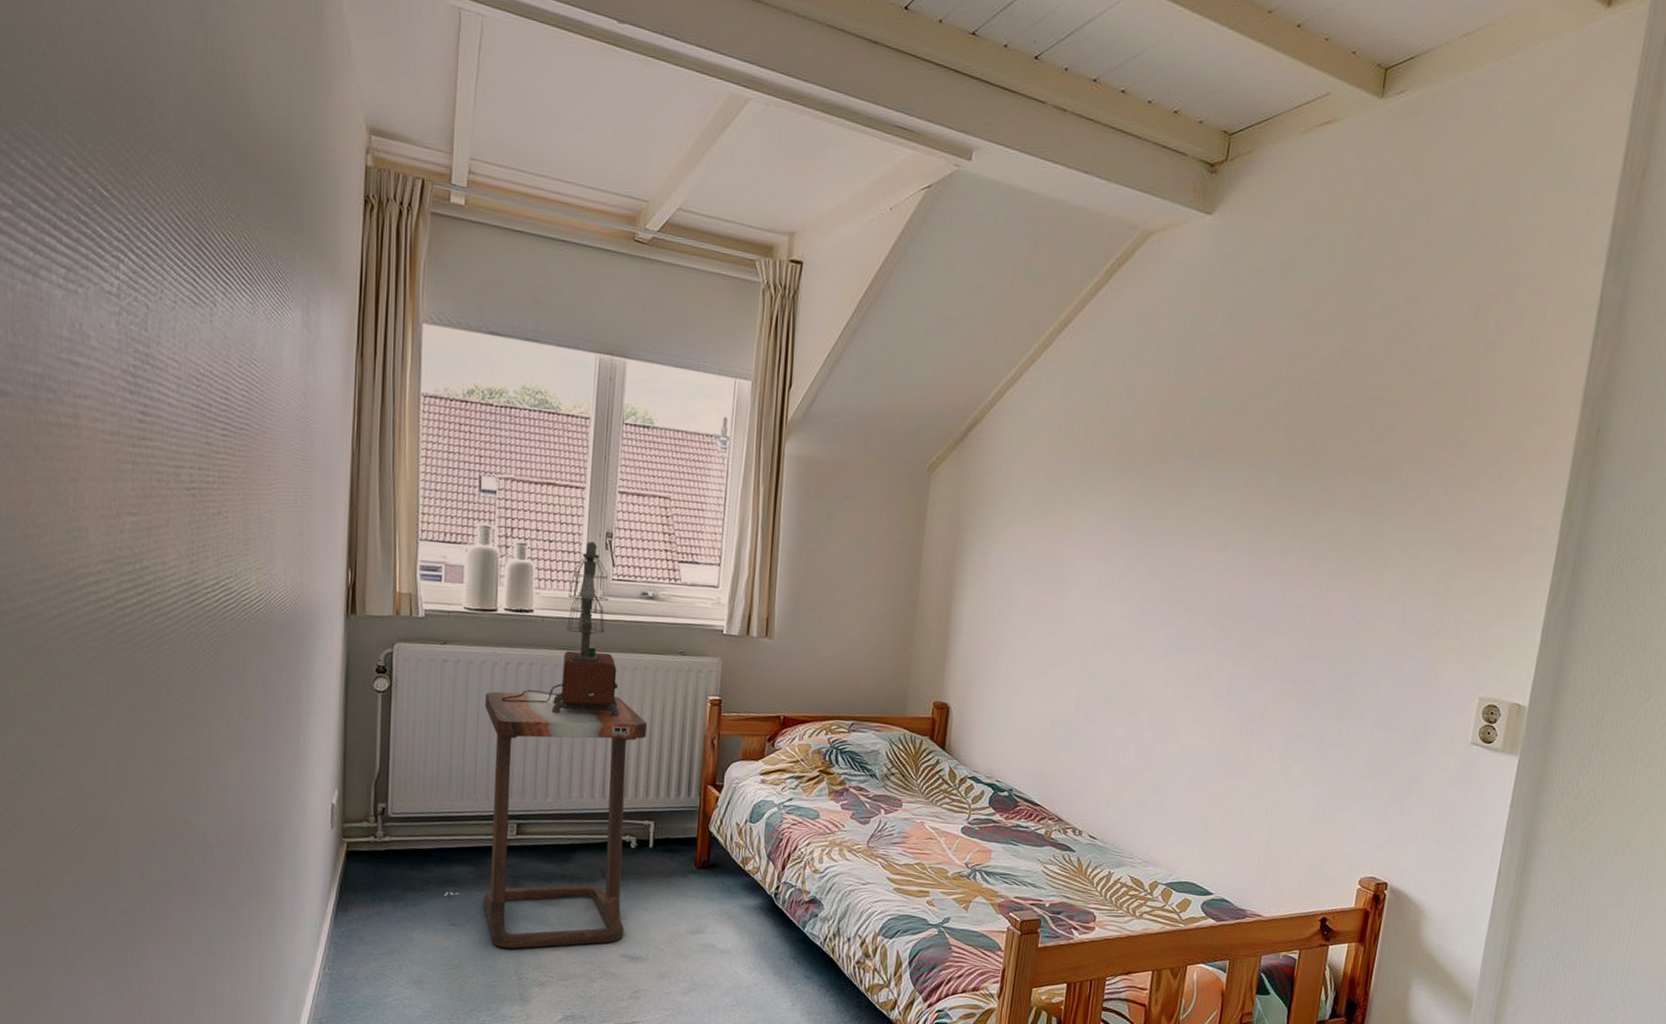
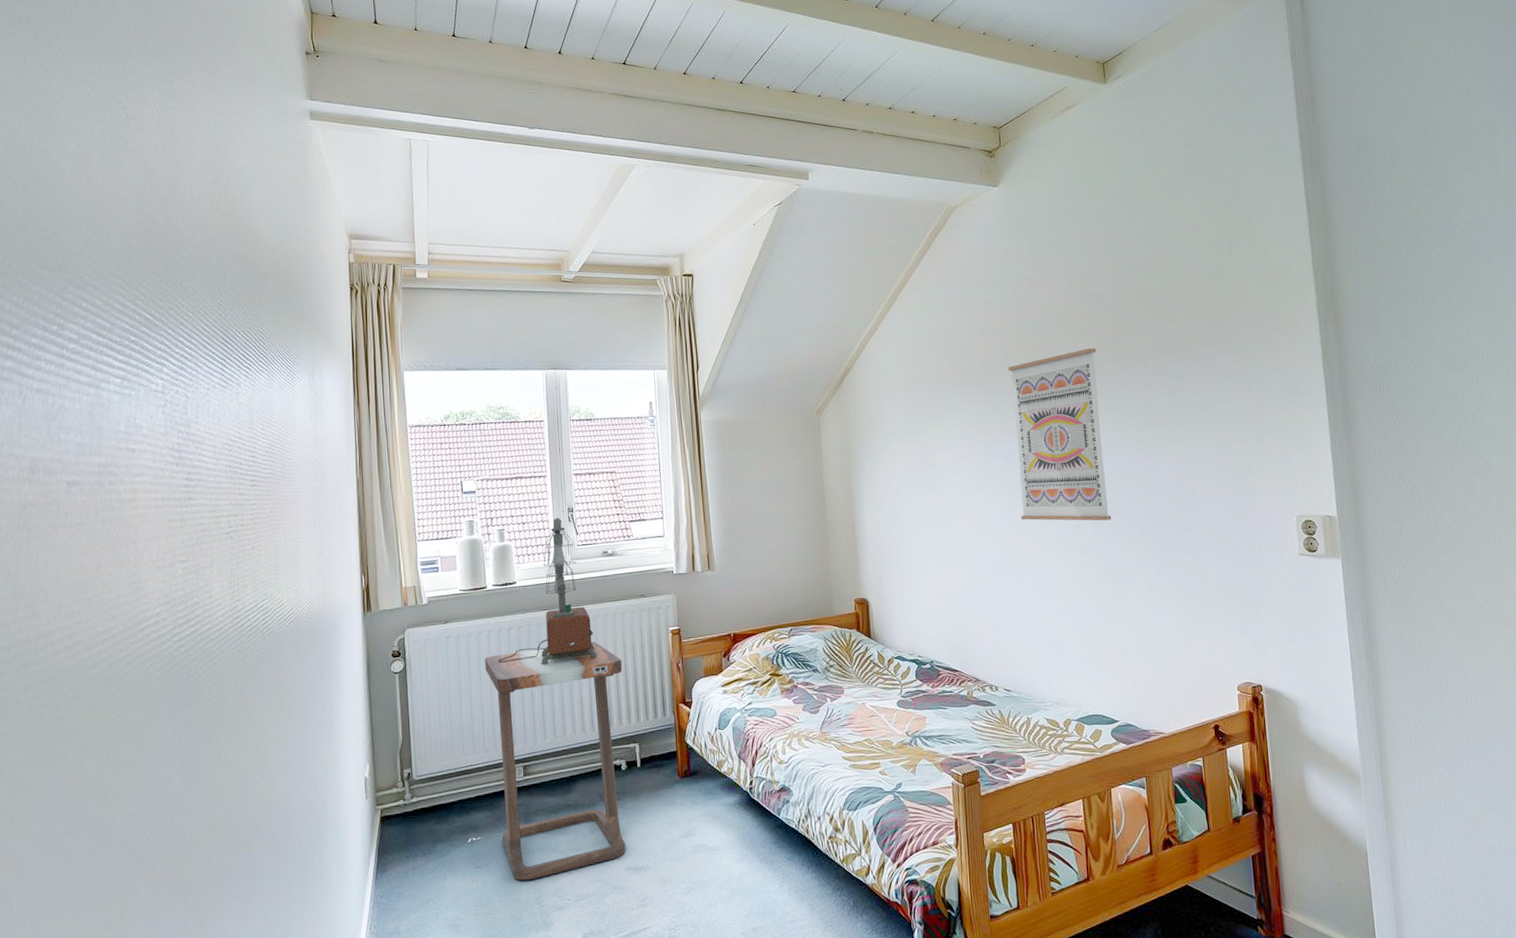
wall art: none [1151,447,1289,663] -> present [1007,348,1112,521]

